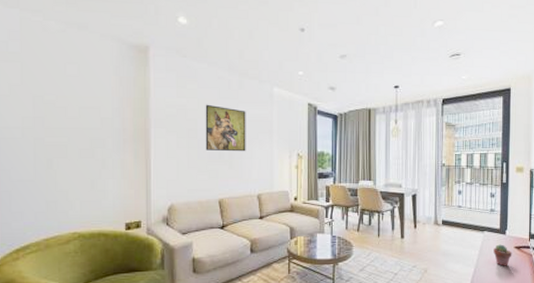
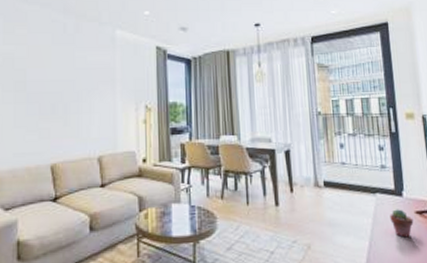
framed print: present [205,104,246,152] -> none [35,51,84,106]

